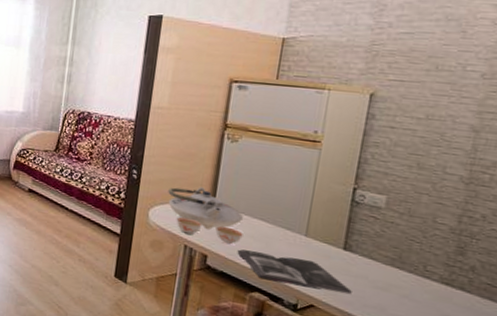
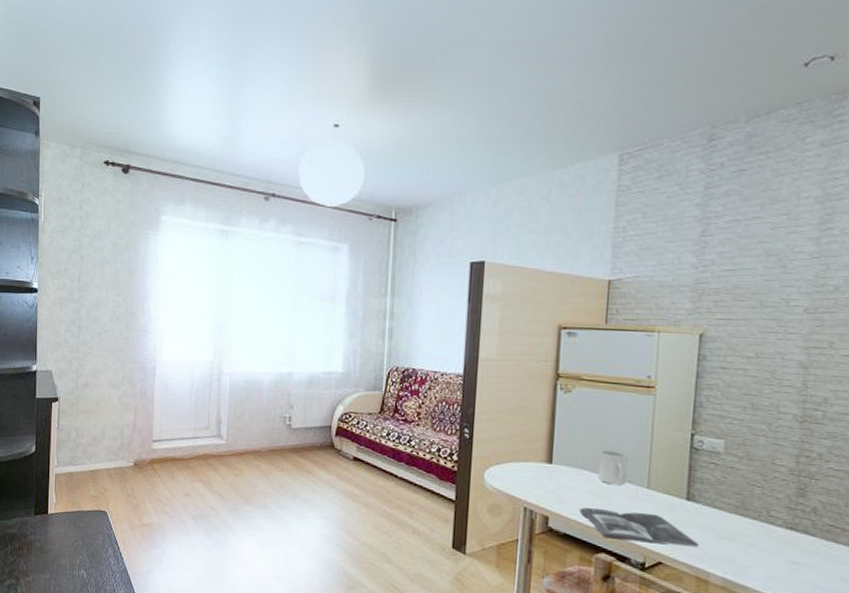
teapot: present [168,187,243,245] -> none [503,443,584,504]
cup: none [258,197,289,232] -> present [598,450,628,486]

